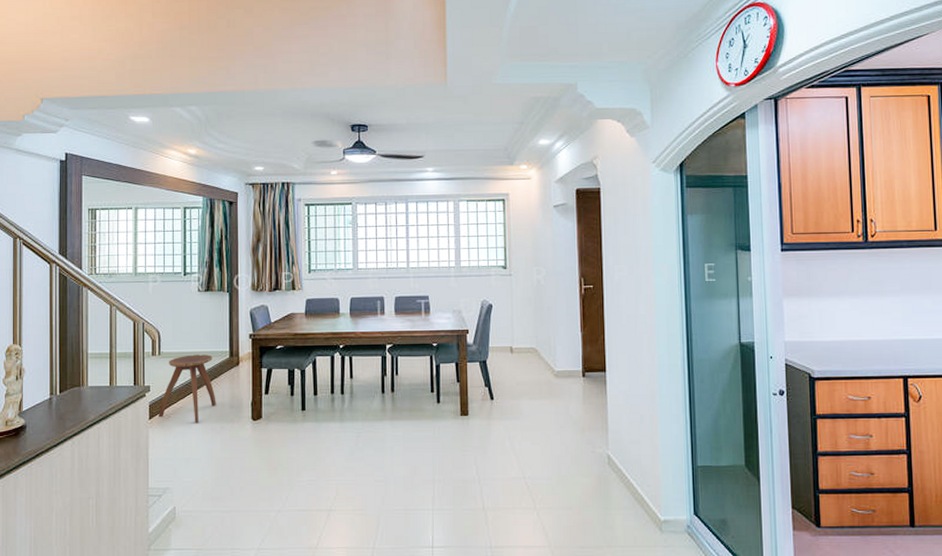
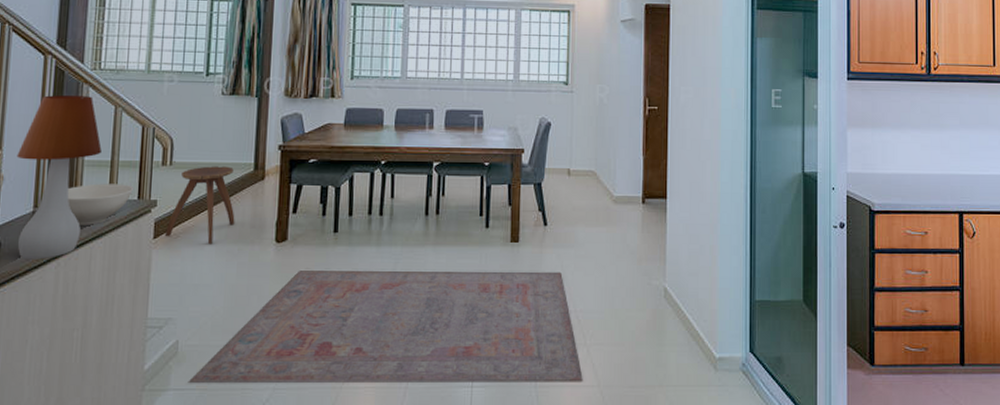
table lamp: none [33,297,101,439] -> present [16,95,102,260]
bowl: none [76,372,130,410] -> present [67,183,134,227]
rug: none [185,442,535,543] -> present [188,270,583,383]

